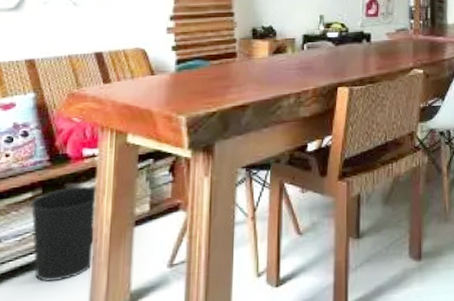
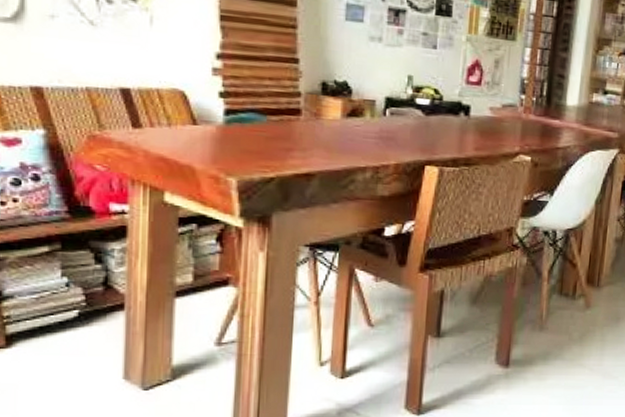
wastebasket: present [30,185,97,282] -> none [48,245,128,348]

